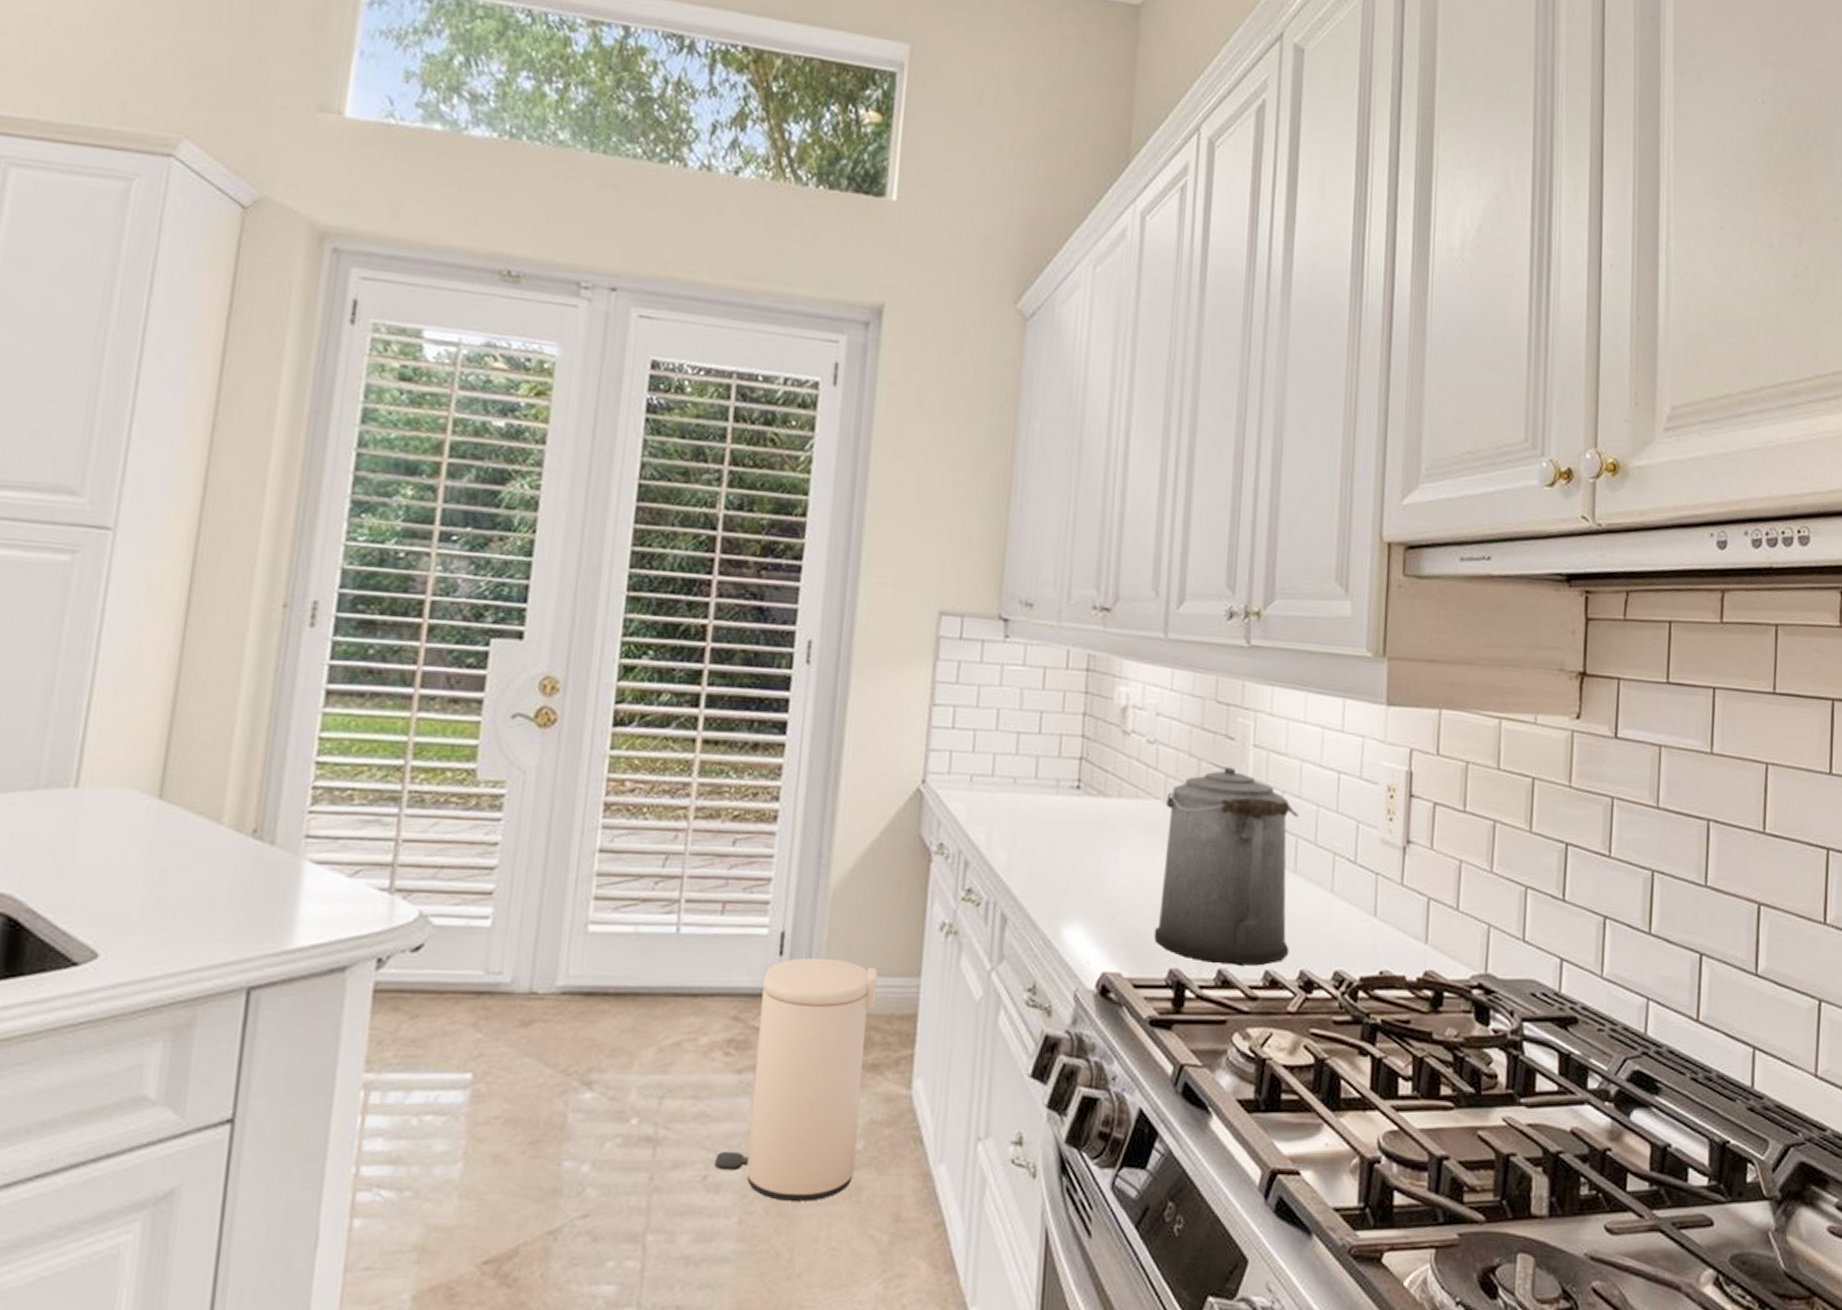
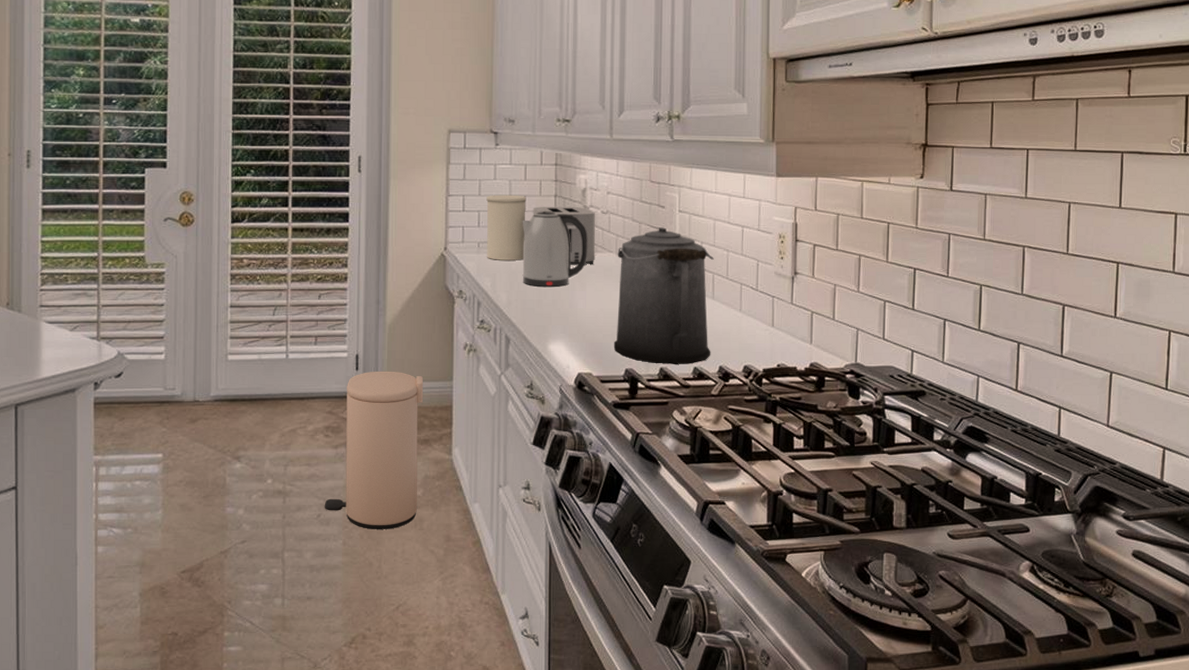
canister: none [982,707,1043,804] -> present [486,194,526,261]
kettle: none [1030,733,1127,846] -> present [522,210,588,288]
toaster: none [1051,728,1139,815] -> present [533,207,596,264]

